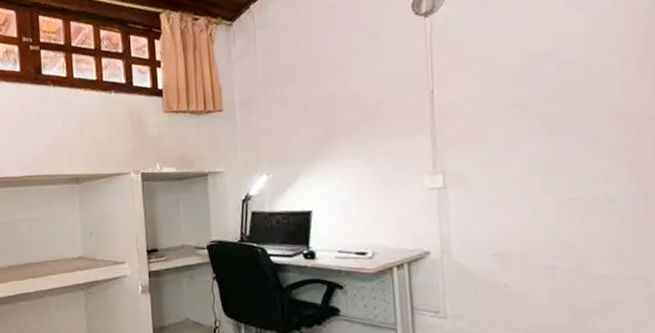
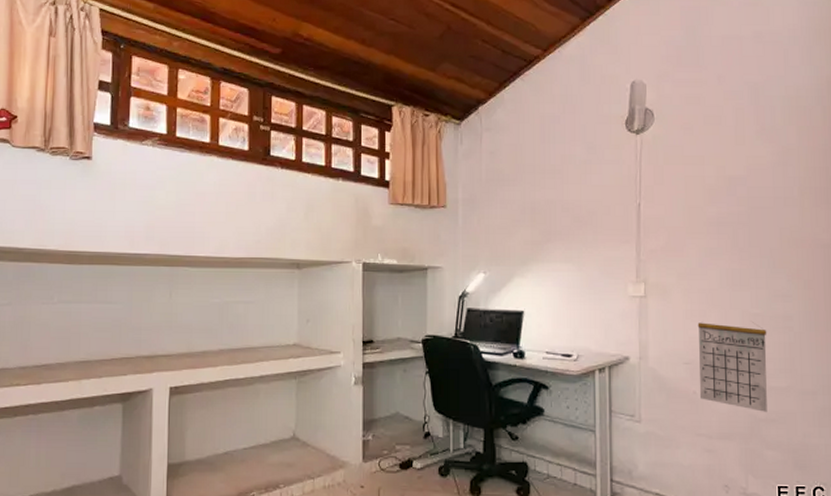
calendar: none [505,207,592,302] -> present [697,321,767,412]

